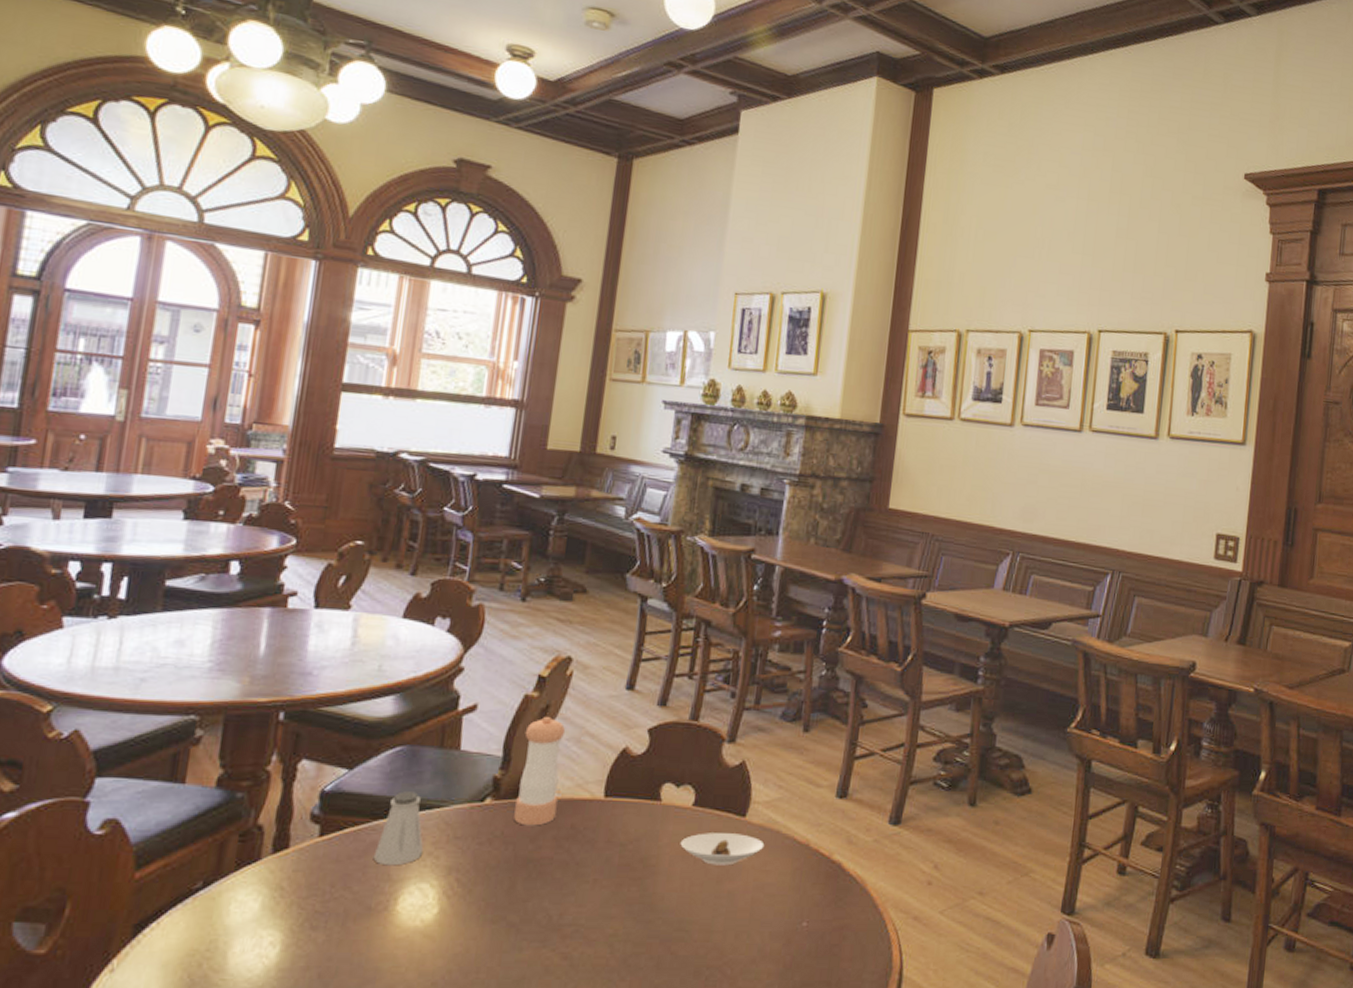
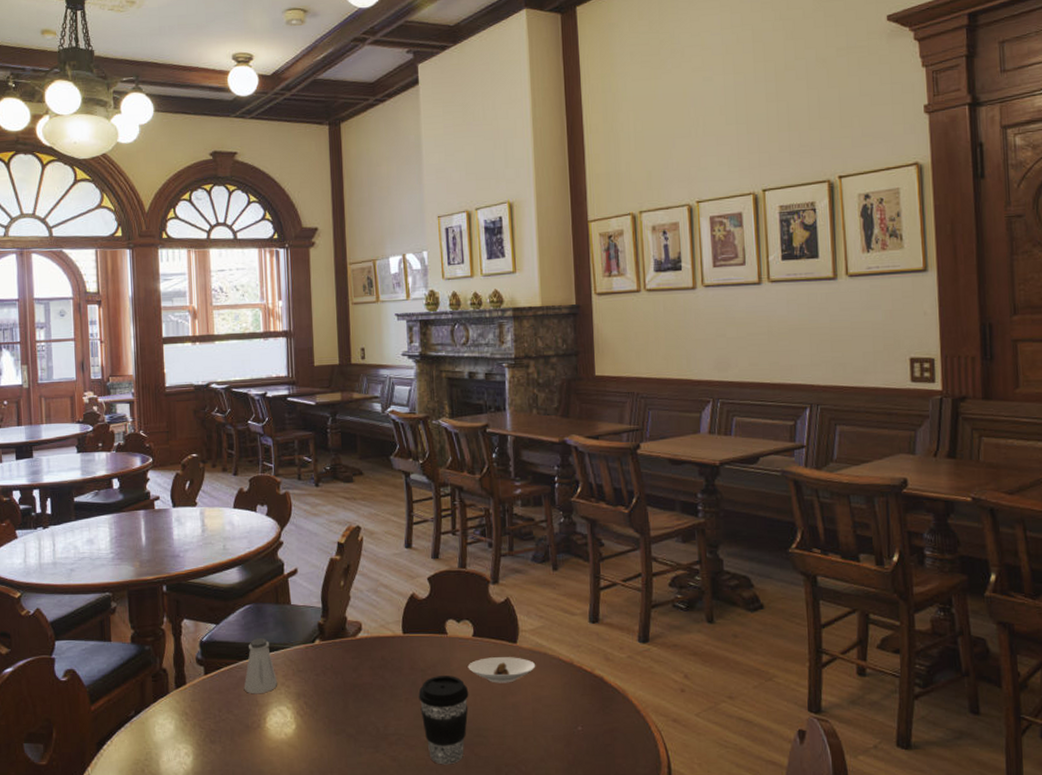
pepper shaker: present [514,716,566,826] -> none [335,573,369,659]
coffee cup: none [610,853,677,966] -> present [418,676,469,765]

